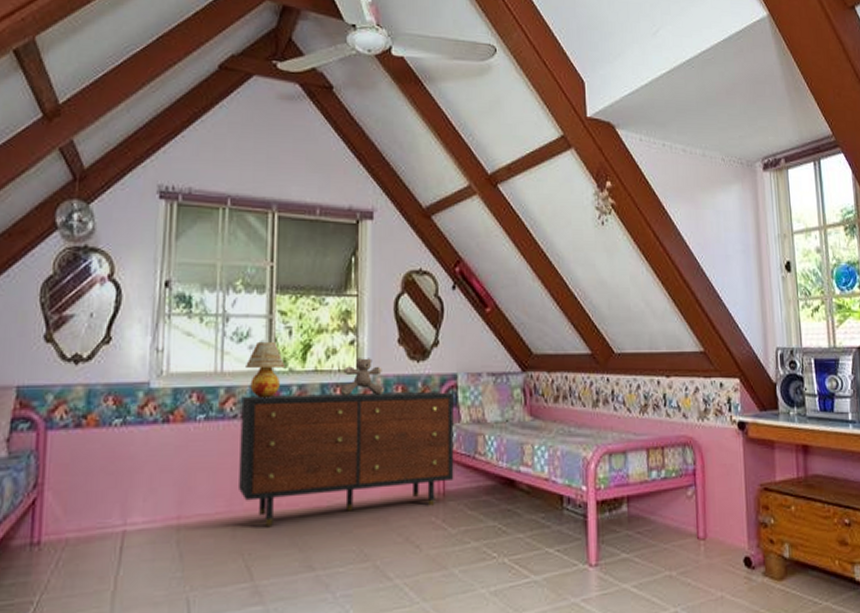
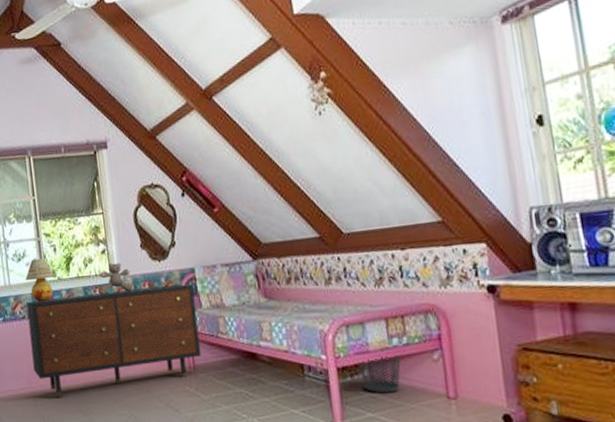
wastebasket: none [617,490,658,532] -> present [357,355,401,394]

